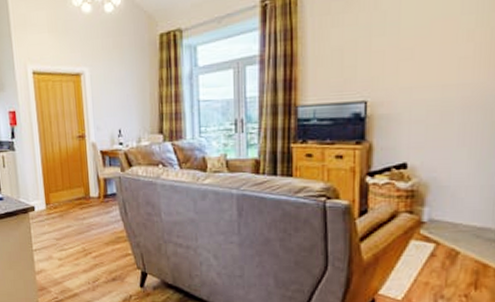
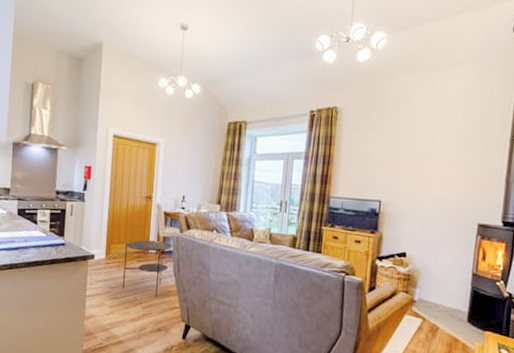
side table: none [65,183,116,244] -> present [123,240,173,296]

